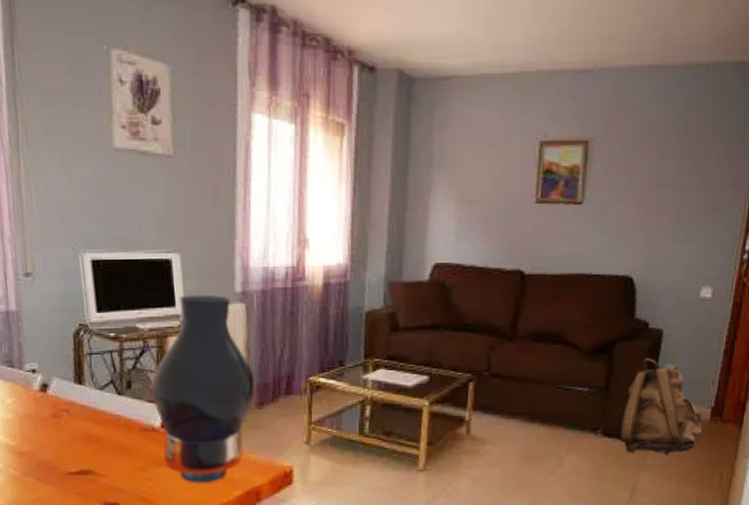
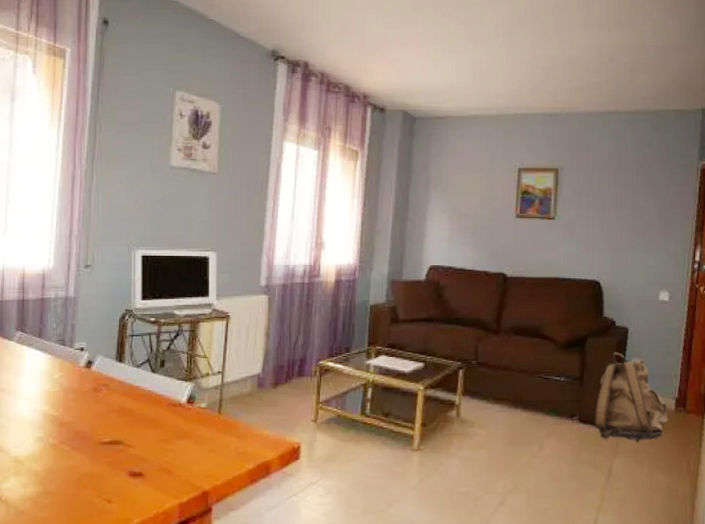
vase: present [151,294,256,484] -> none [181,287,272,457]

